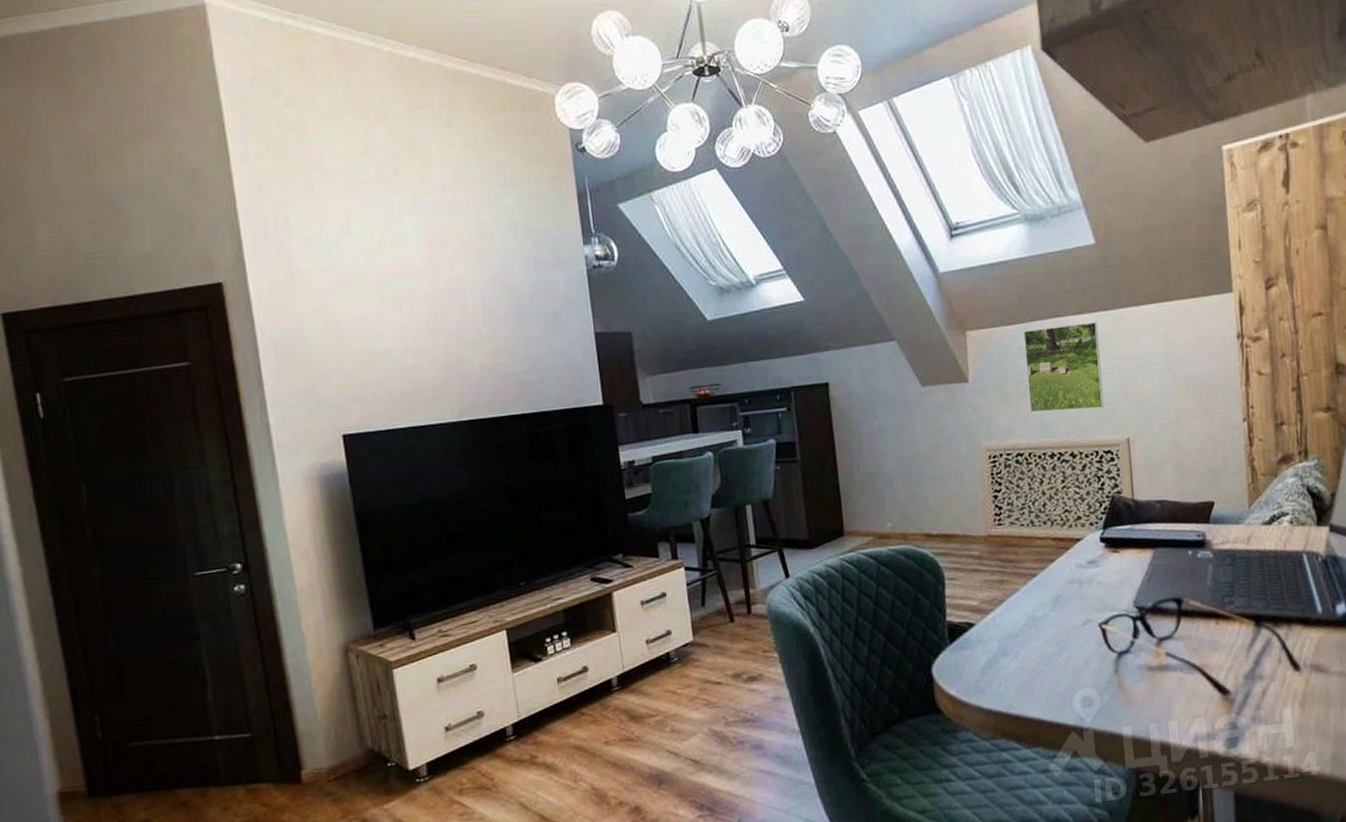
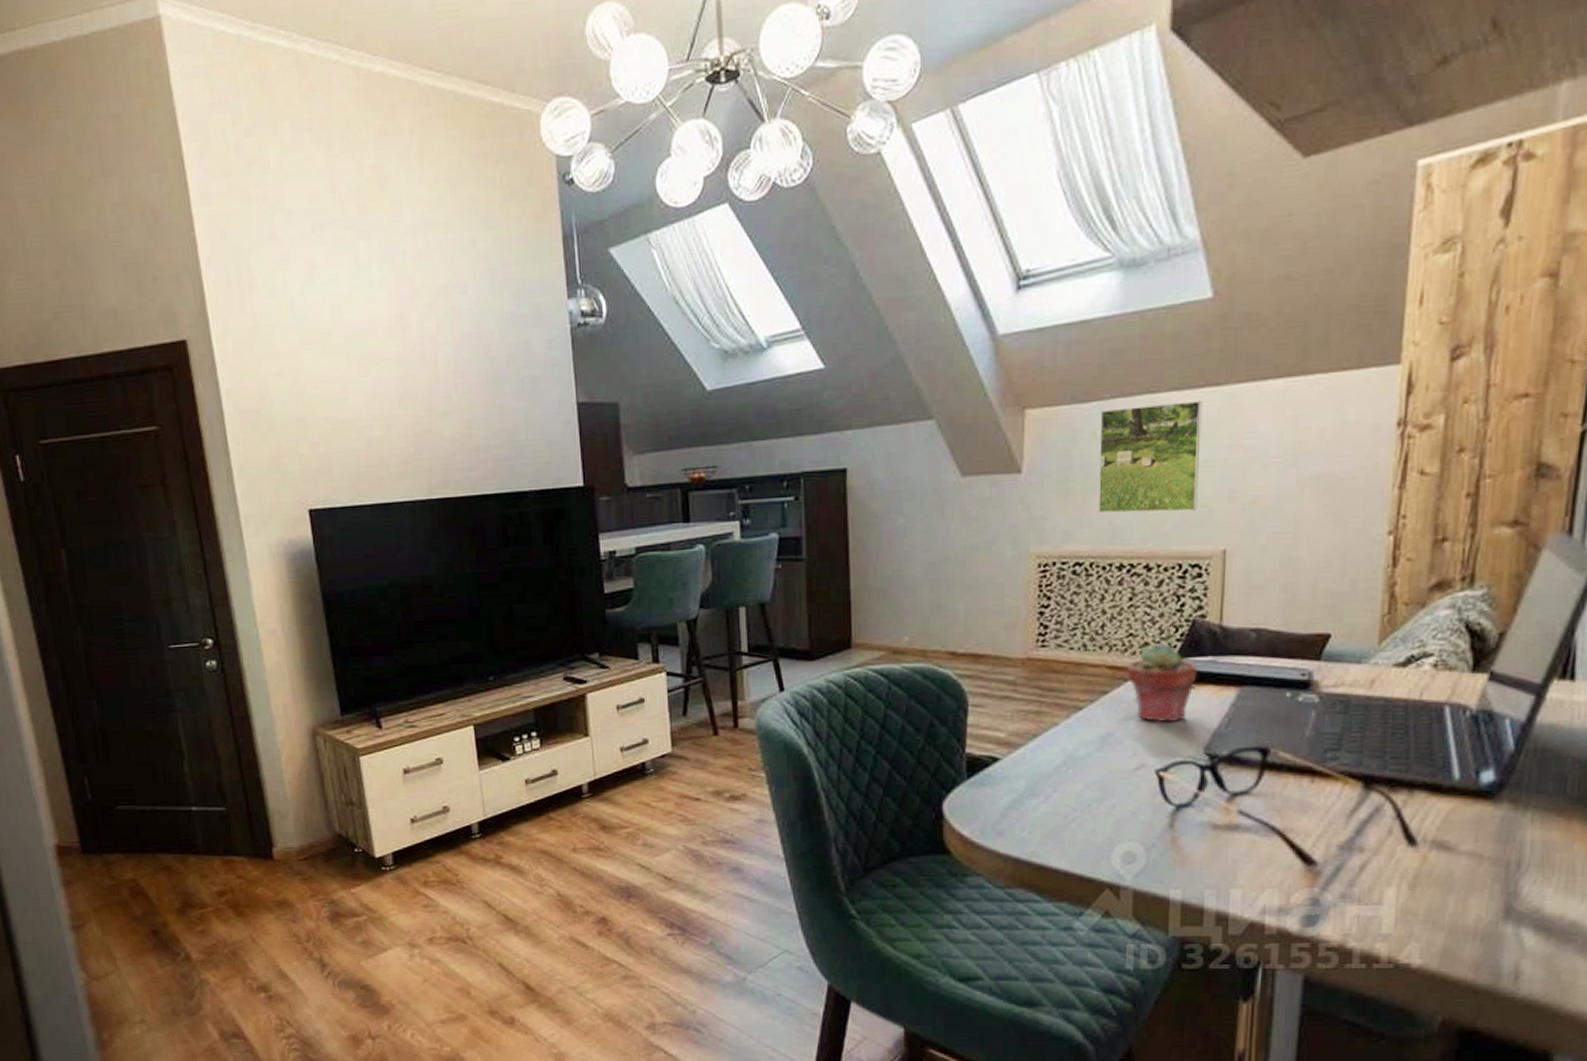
potted succulent: none [1066,517,1121,583] -> present [1126,643,1197,723]

